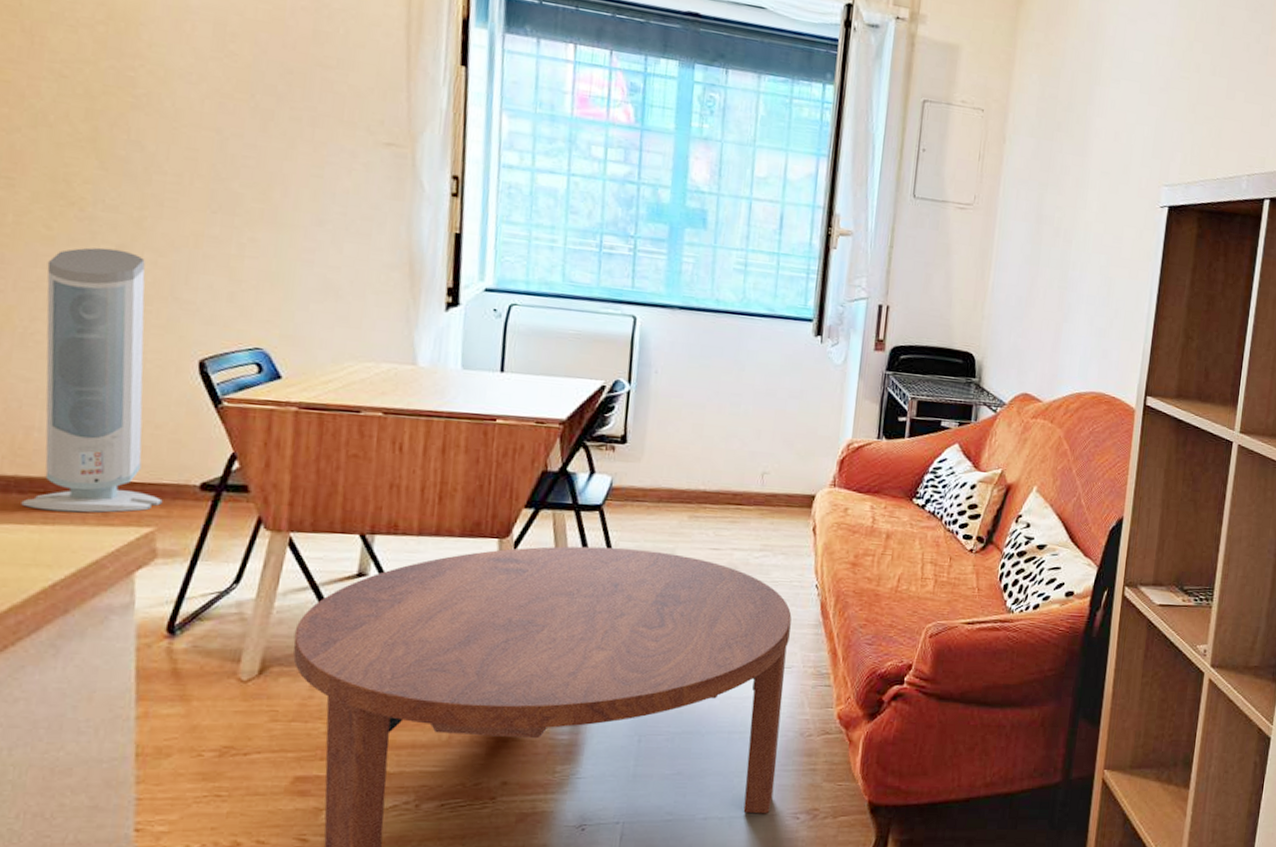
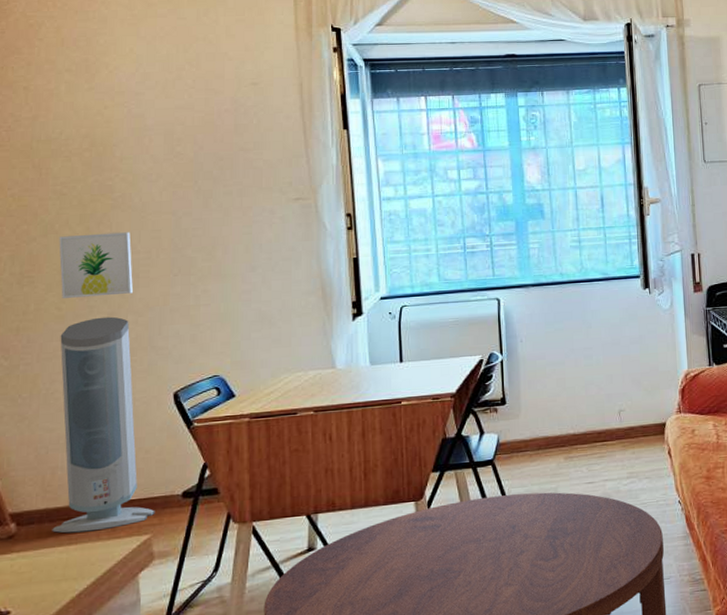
wall art: none [52,132,156,225] -> present [59,232,133,298]

